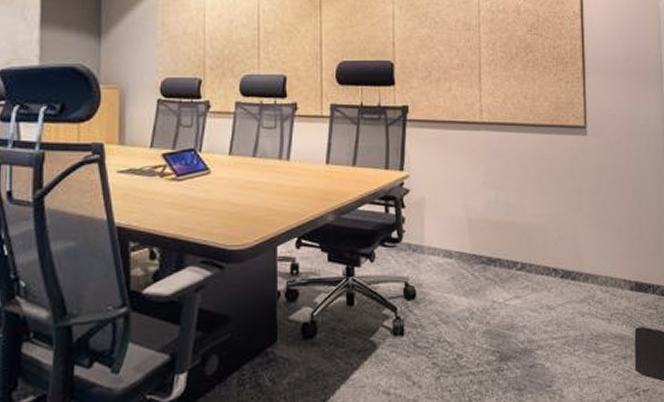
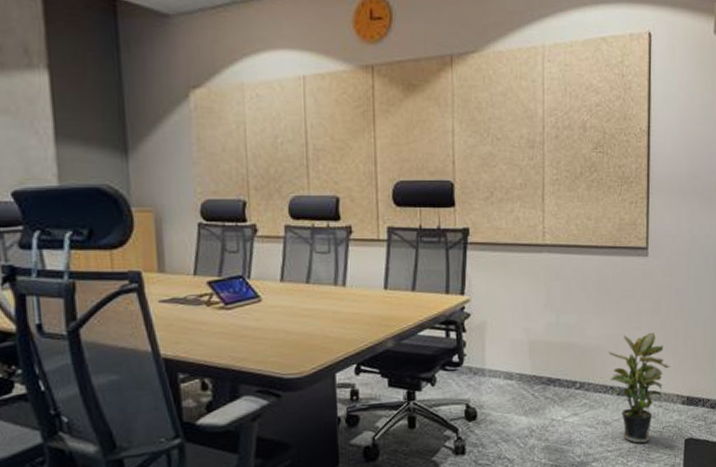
potted plant: none [550,212,615,331] -> present [609,332,670,443]

